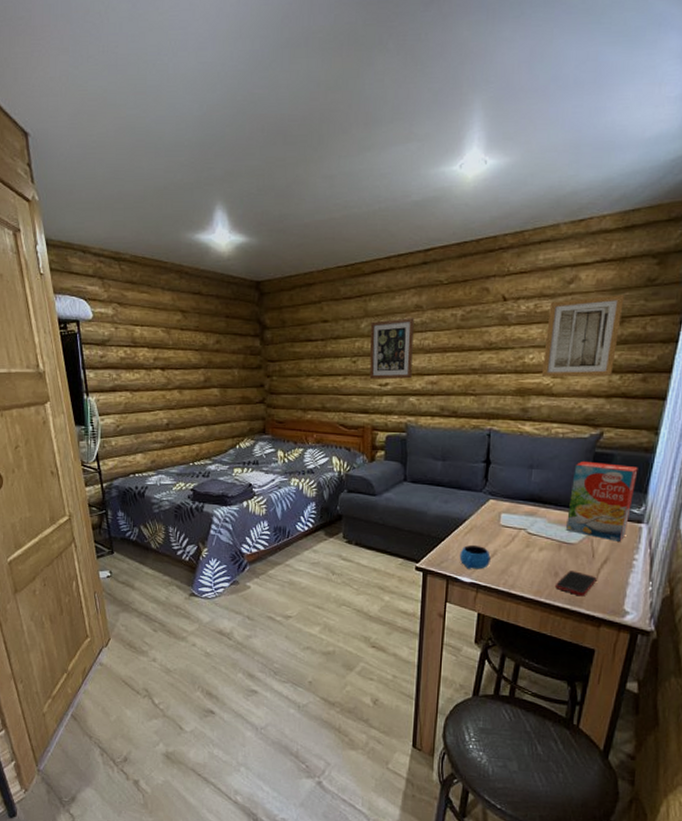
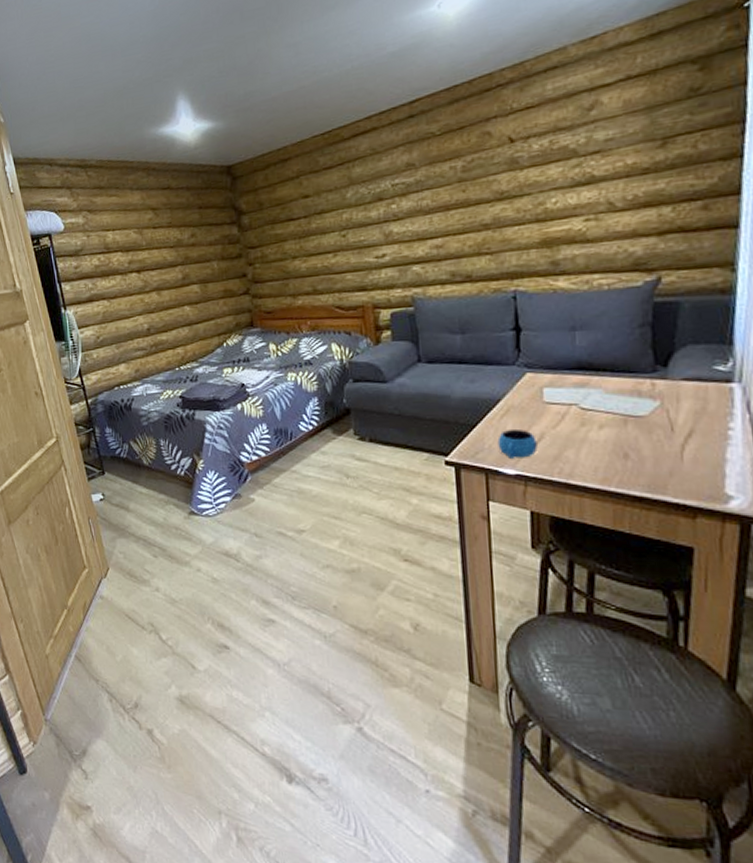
wall art: present [369,318,415,380] -> none [357,178,412,253]
wall art: present [541,294,624,378] -> none [568,112,663,222]
cell phone: present [556,571,597,597] -> none [627,450,682,481]
cereal box: present [565,460,638,541] -> none [629,313,716,408]

